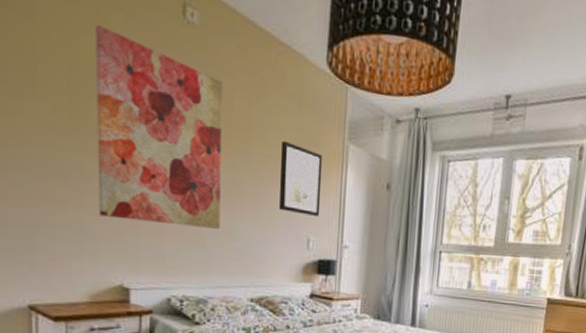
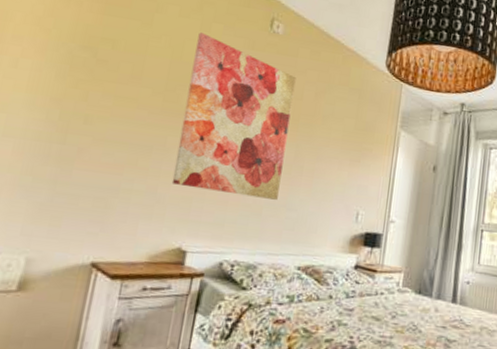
wall art: present [278,140,323,216] -> none [332,126,377,192]

